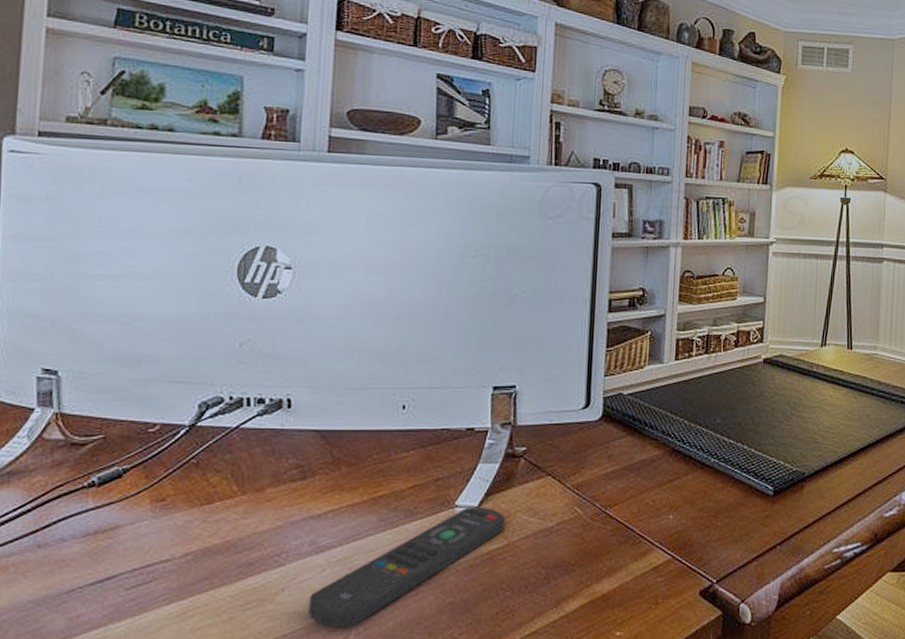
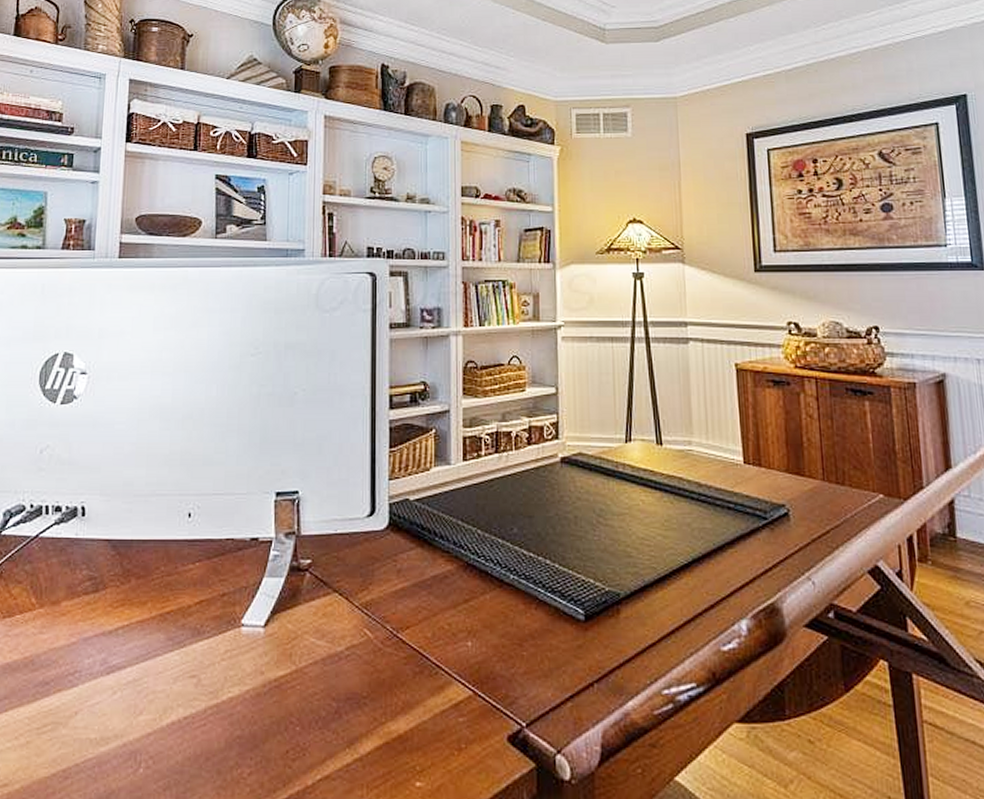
remote control: present [308,506,505,628] -> none [100,626,292,760]

